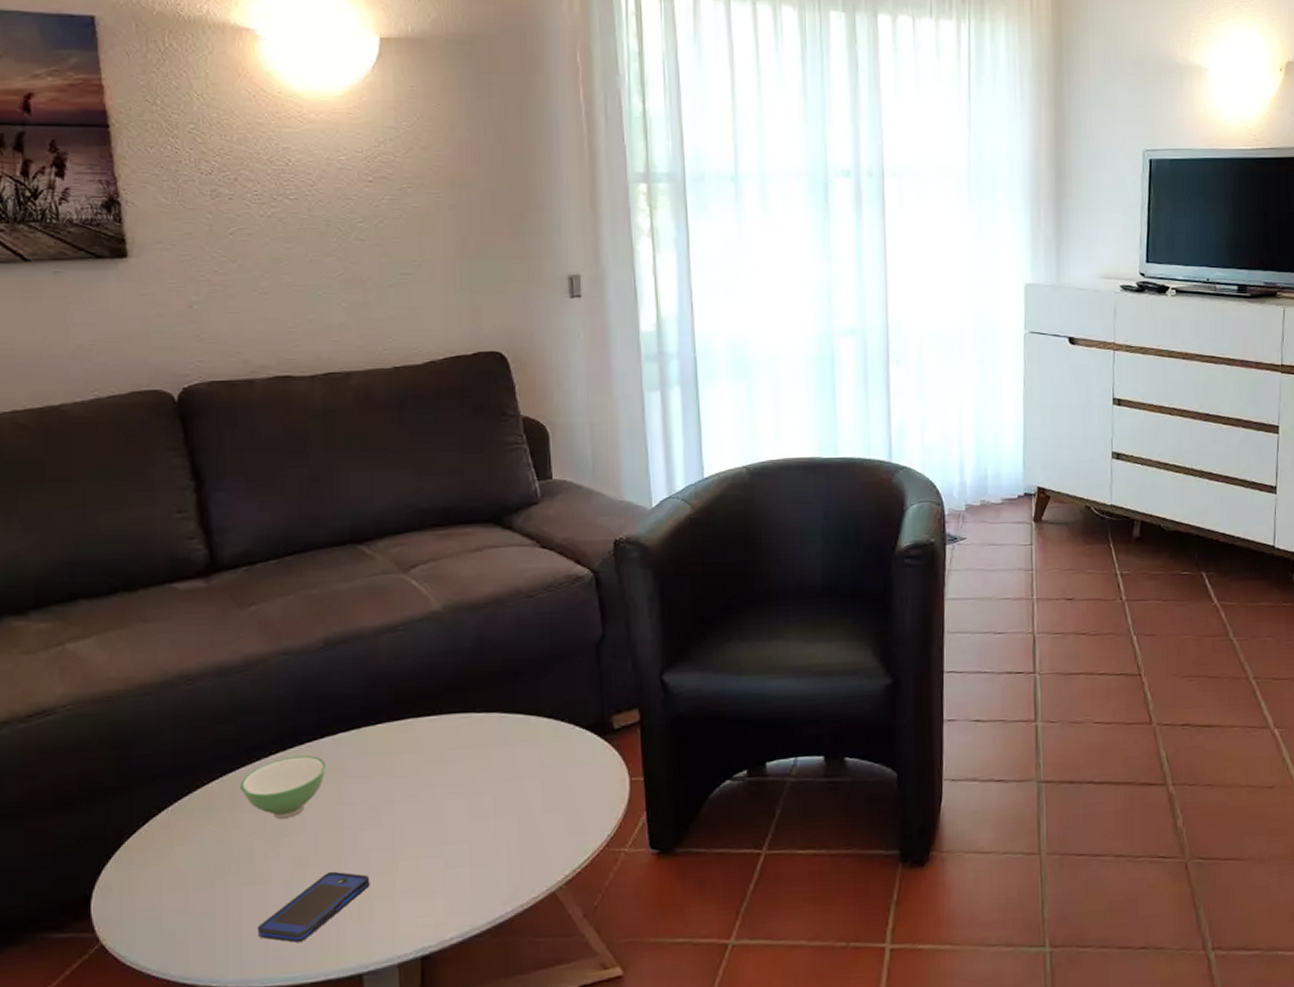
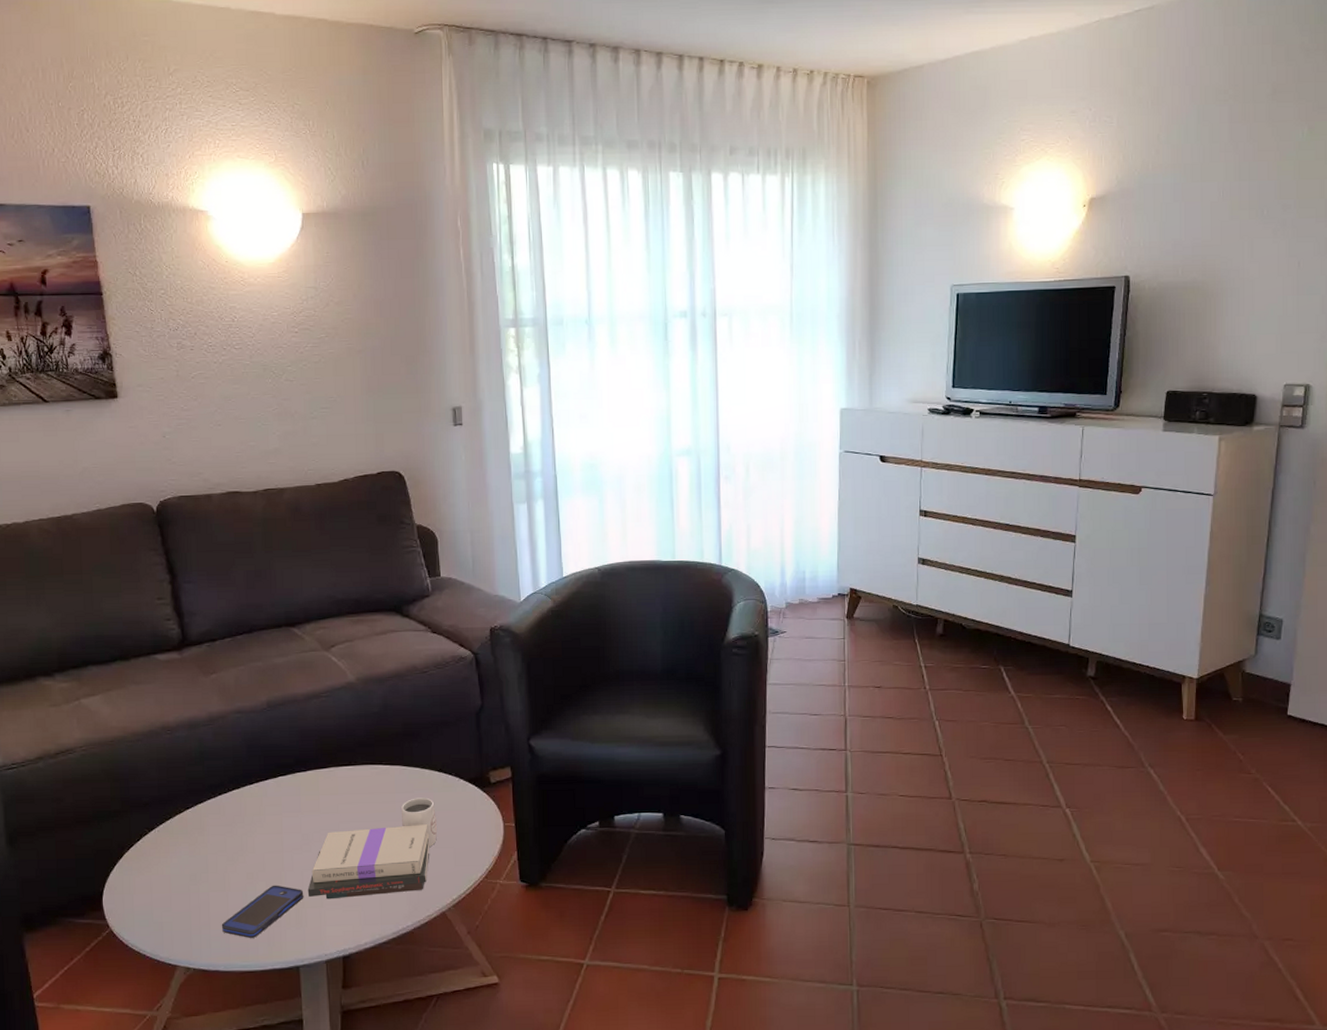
bowl: present [241,755,326,819] -> none [207,793,270,841]
books: none [375,784,537,886] -> present [307,824,430,900]
mug: none [499,751,546,812] -> present [400,797,438,847]

